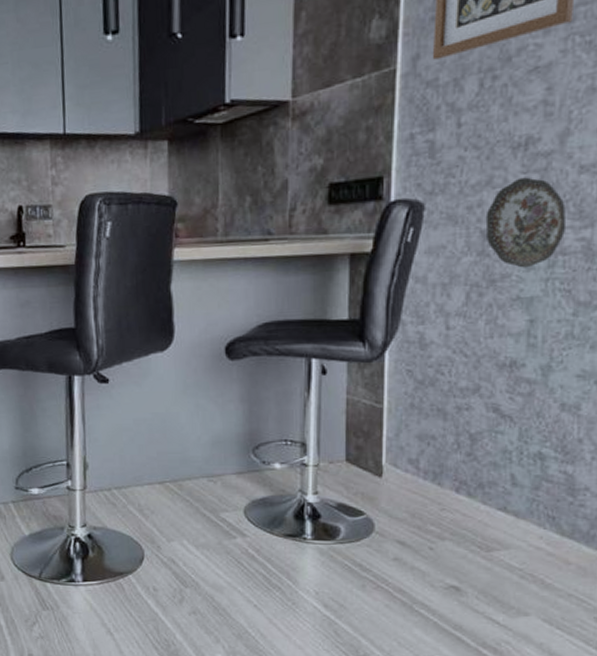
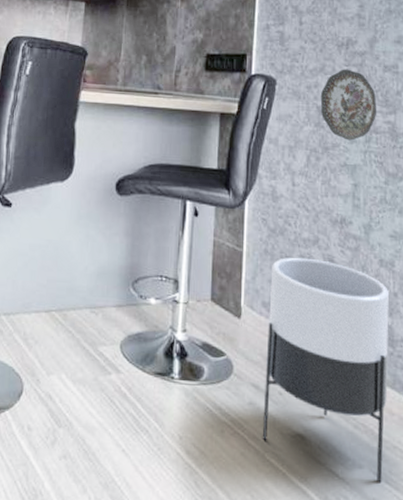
planter: none [409,408,572,629] -> present [262,257,390,484]

